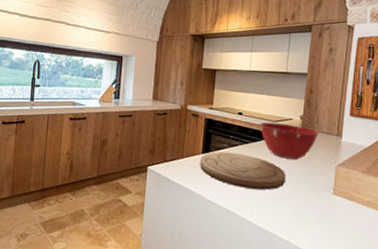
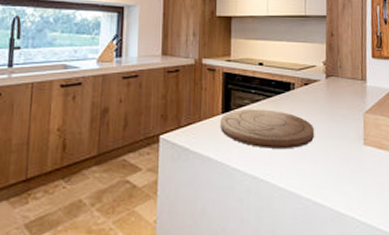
mixing bowl: present [260,122,319,160] -> none [282,71,344,110]

